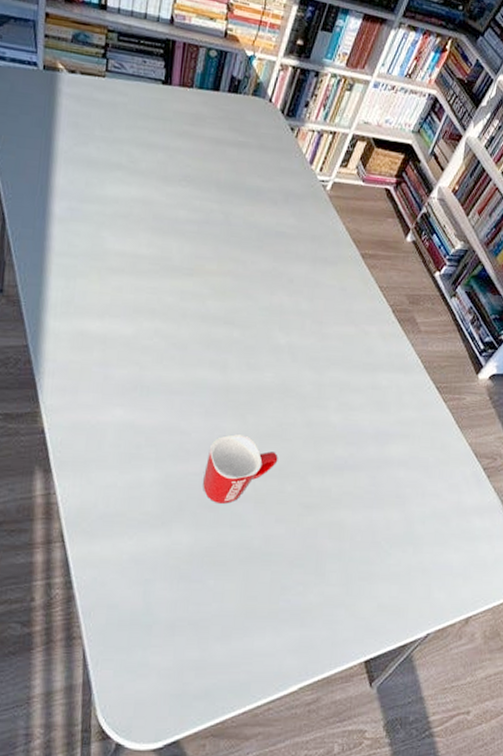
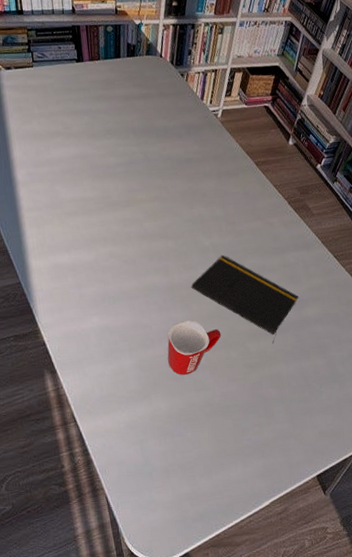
notepad: none [251,360,384,483] -> present [191,255,299,344]

